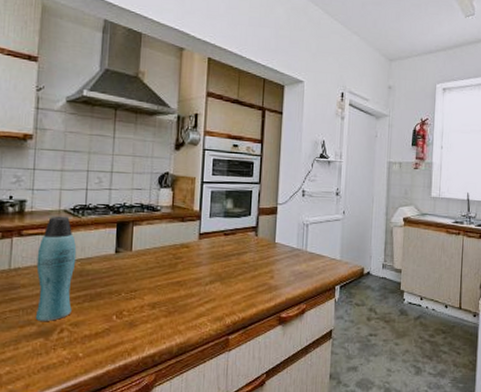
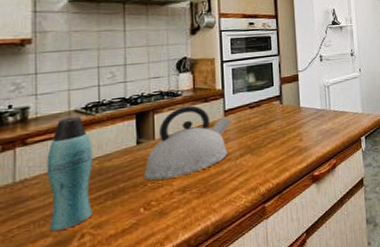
kettle: none [119,222,205,292] -> present [144,105,232,181]

